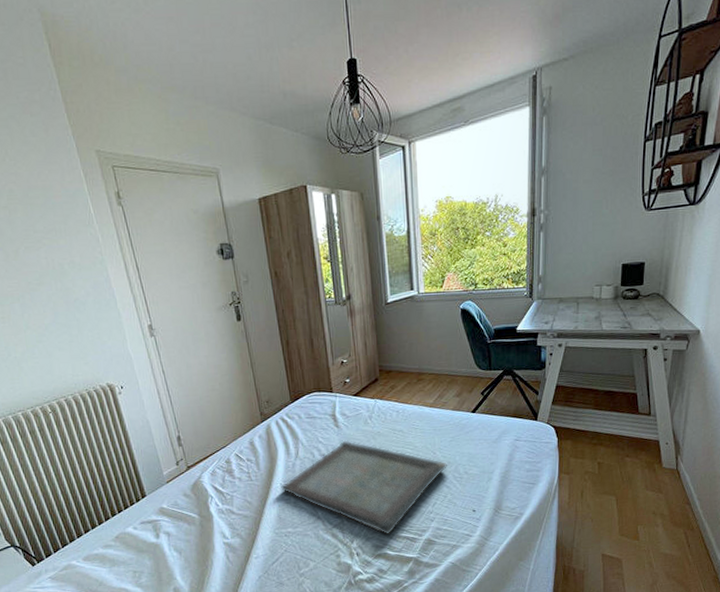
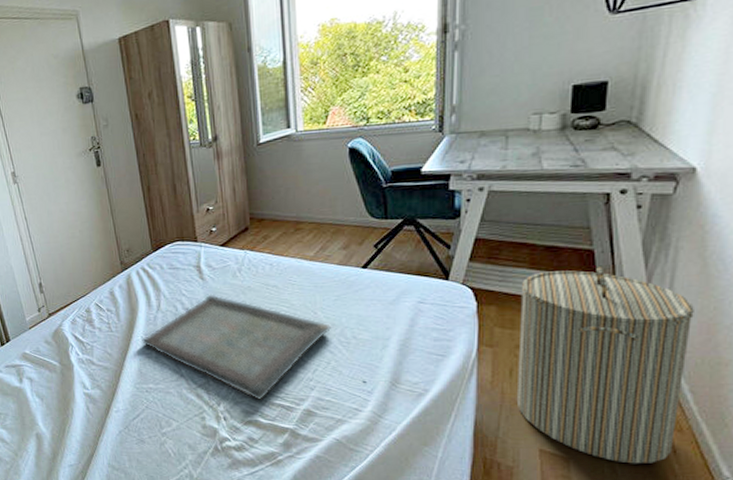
laundry hamper: none [586,406,700,559] -> present [516,267,694,464]

